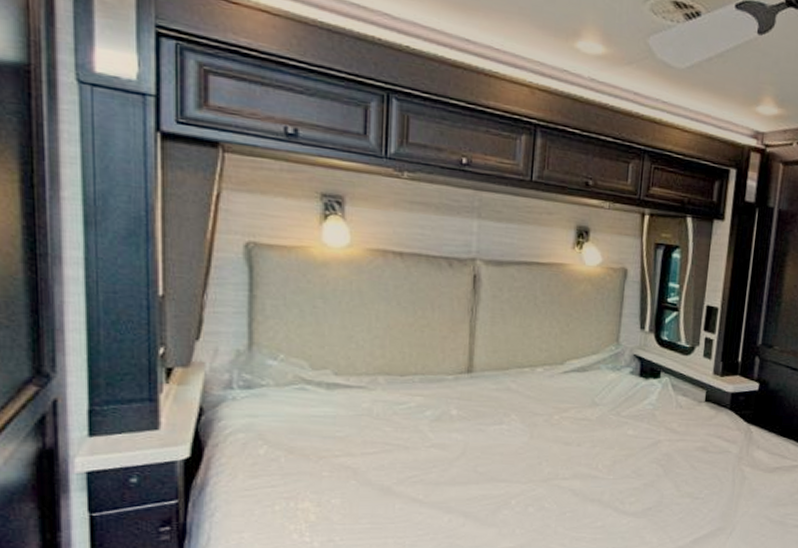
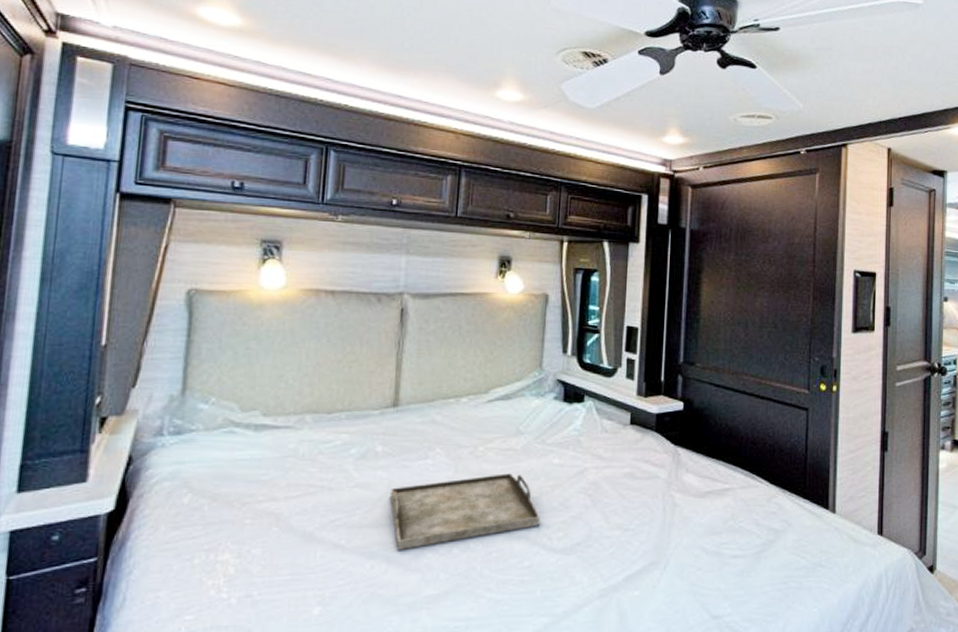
serving tray: none [466,441,613,506] -> present [390,473,540,550]

